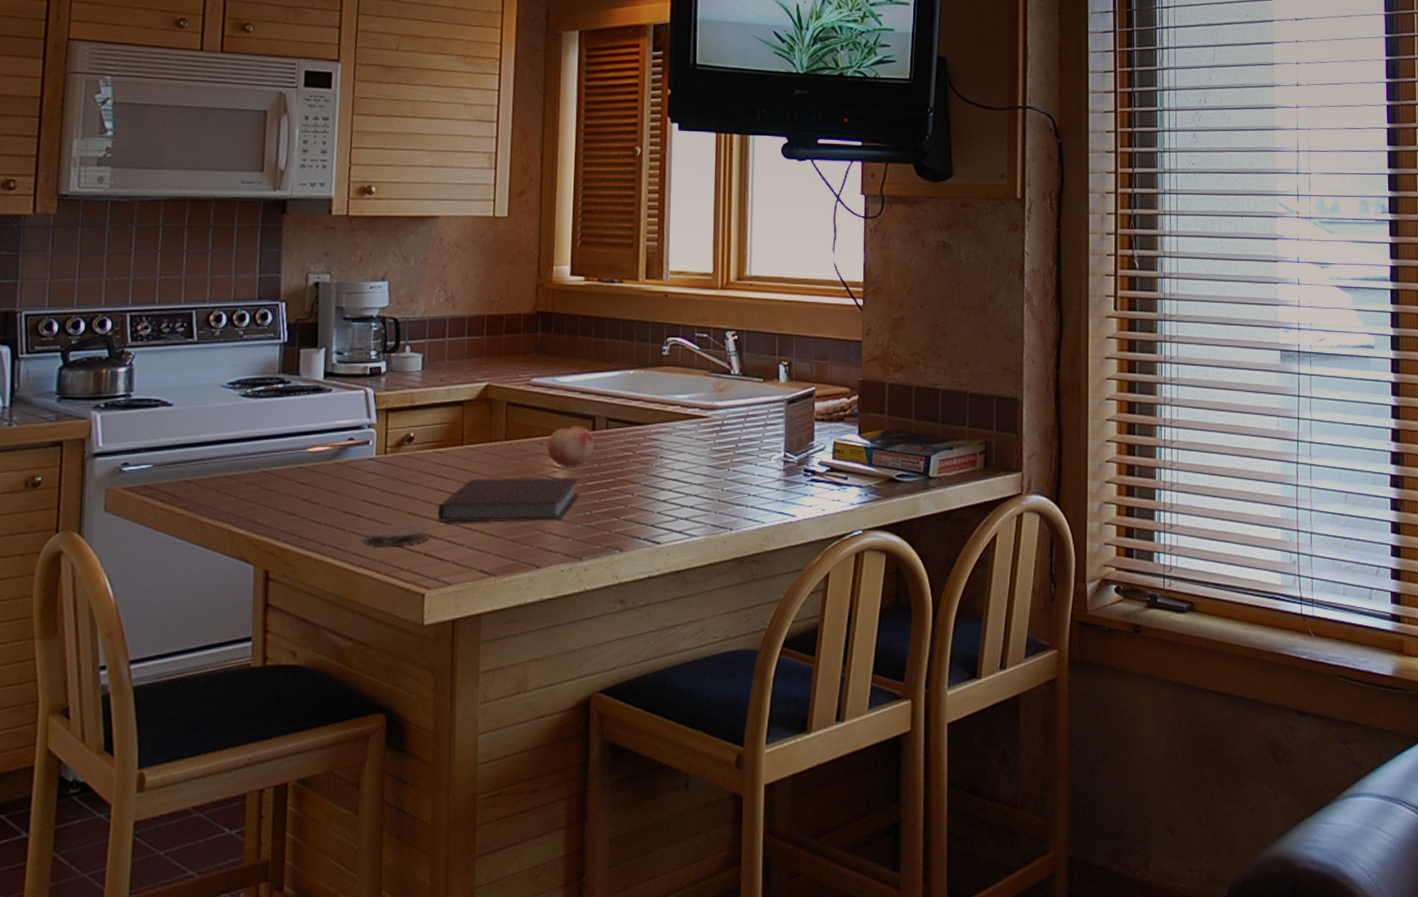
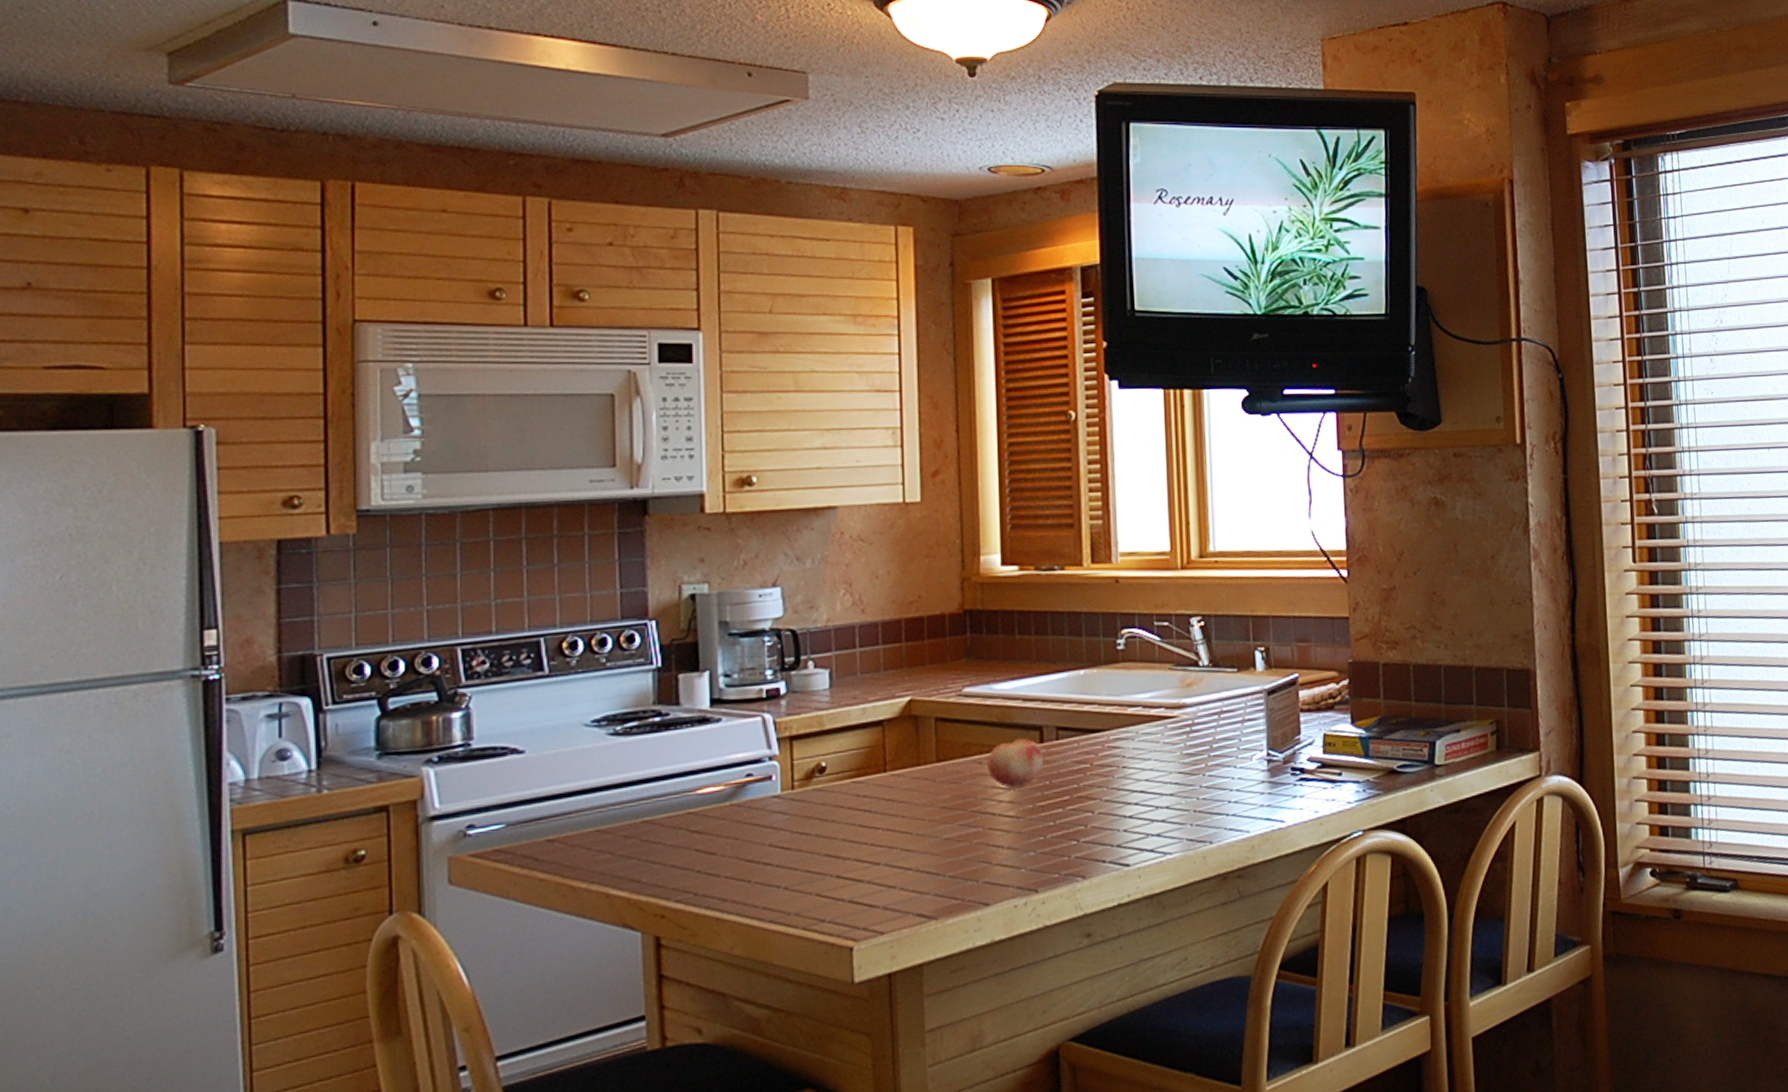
coaster: present [363,523,430,546] -> none [773,866,853,897]
notebook: present [437,477,580,523] -> none [861,798,1030,863]

